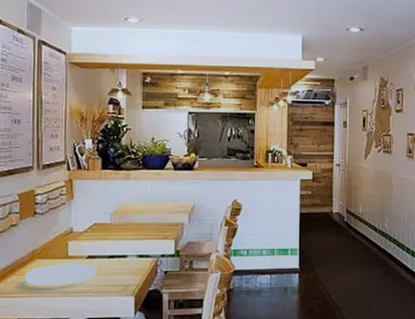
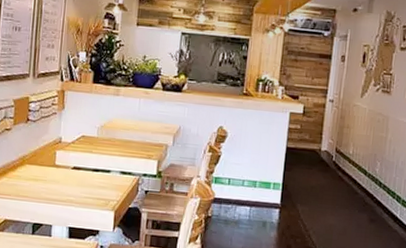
plate: present [25,264,97,286] -> none [14,171,81,192]

